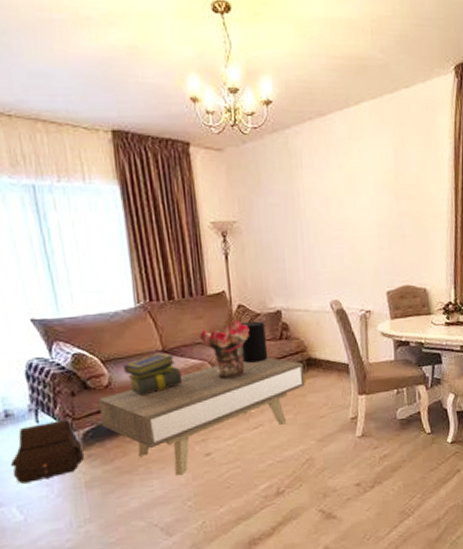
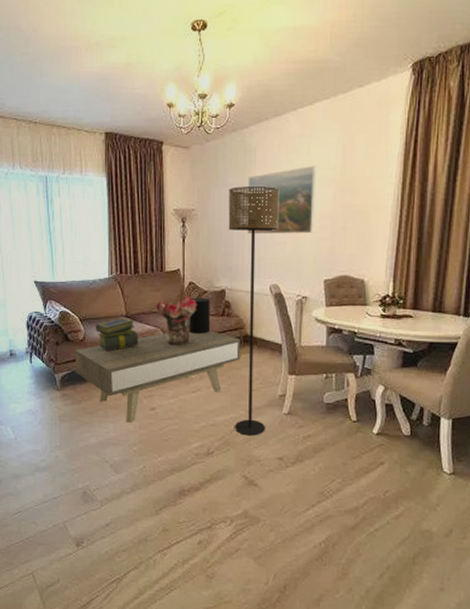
satchel: present [11,419,85,484] -> none [11,363,61,410]
floor lamp: none [275,194,339,467] -> present [228,186,280,436]
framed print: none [295,171,372,248] -> present [247,166,317,235]

